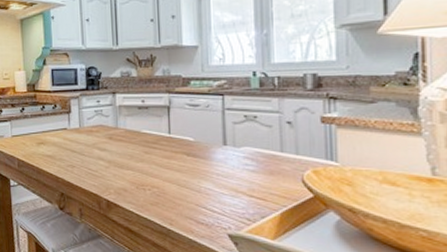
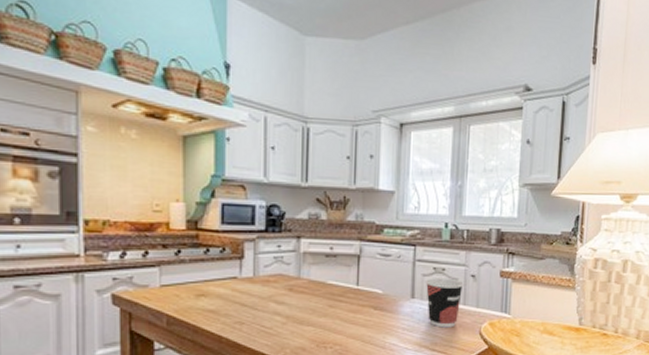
cup: none [236,125,279,175] -> present [425,278,464,328]

